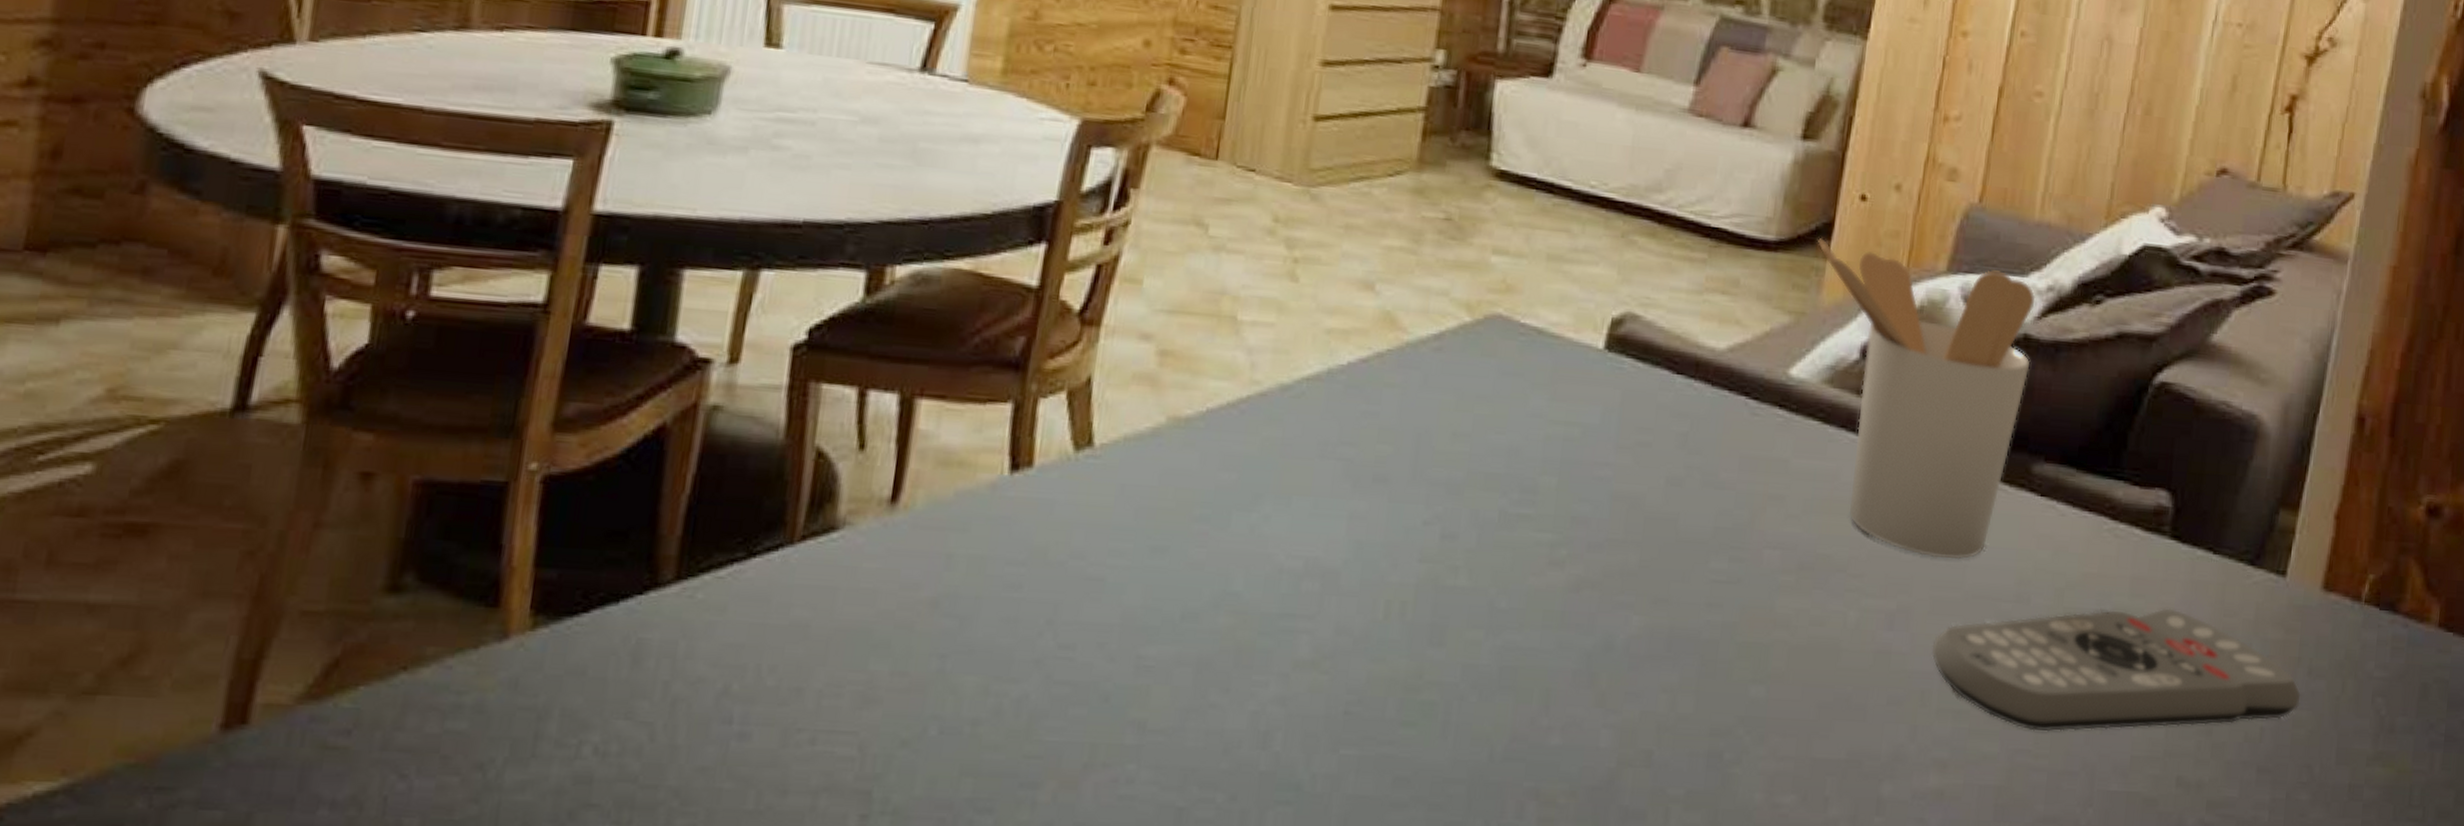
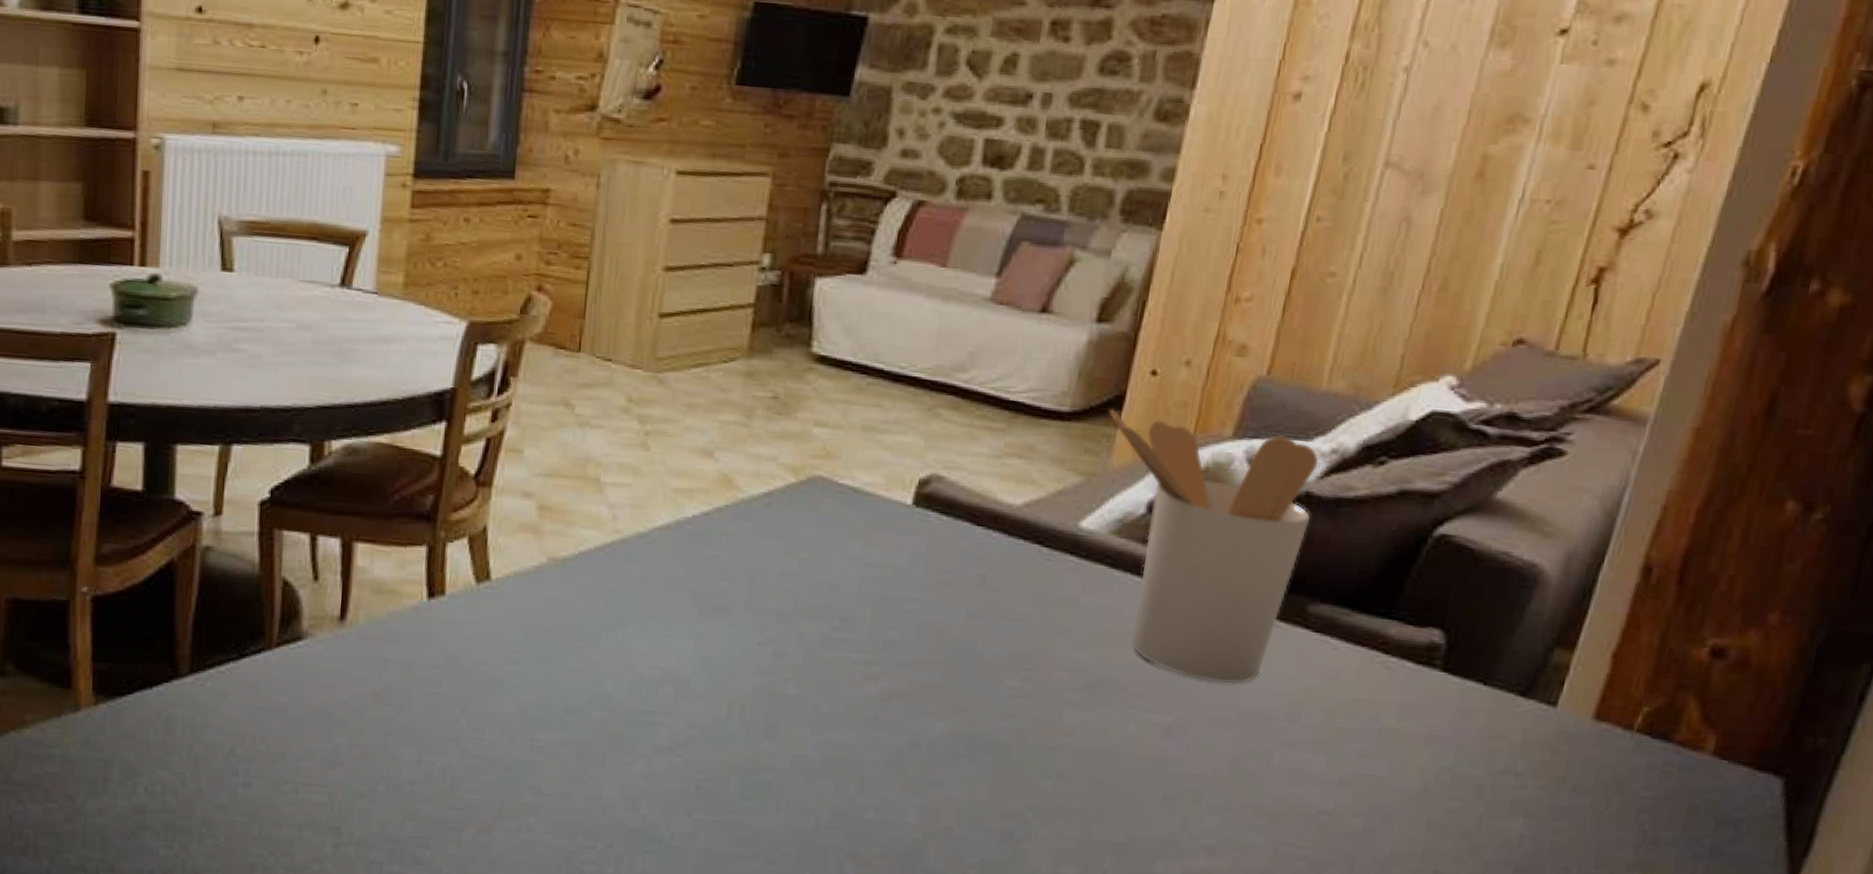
remote control: present [1932,608,2301,732] -> none [1205,730,1563,830]

